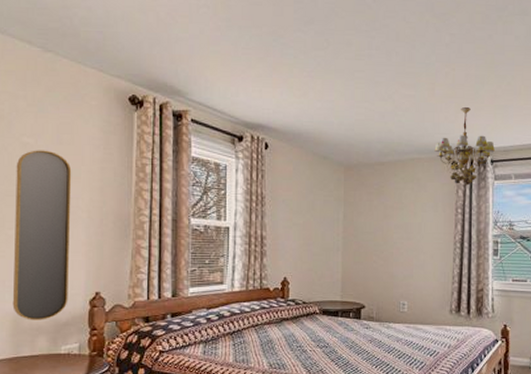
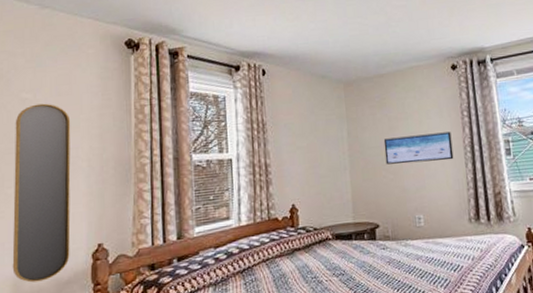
wall art: none [377,226,443,253] -> present [383,131,454,165]
chandelier: present [434,107,495,186] -> none [432,10,493,87]

